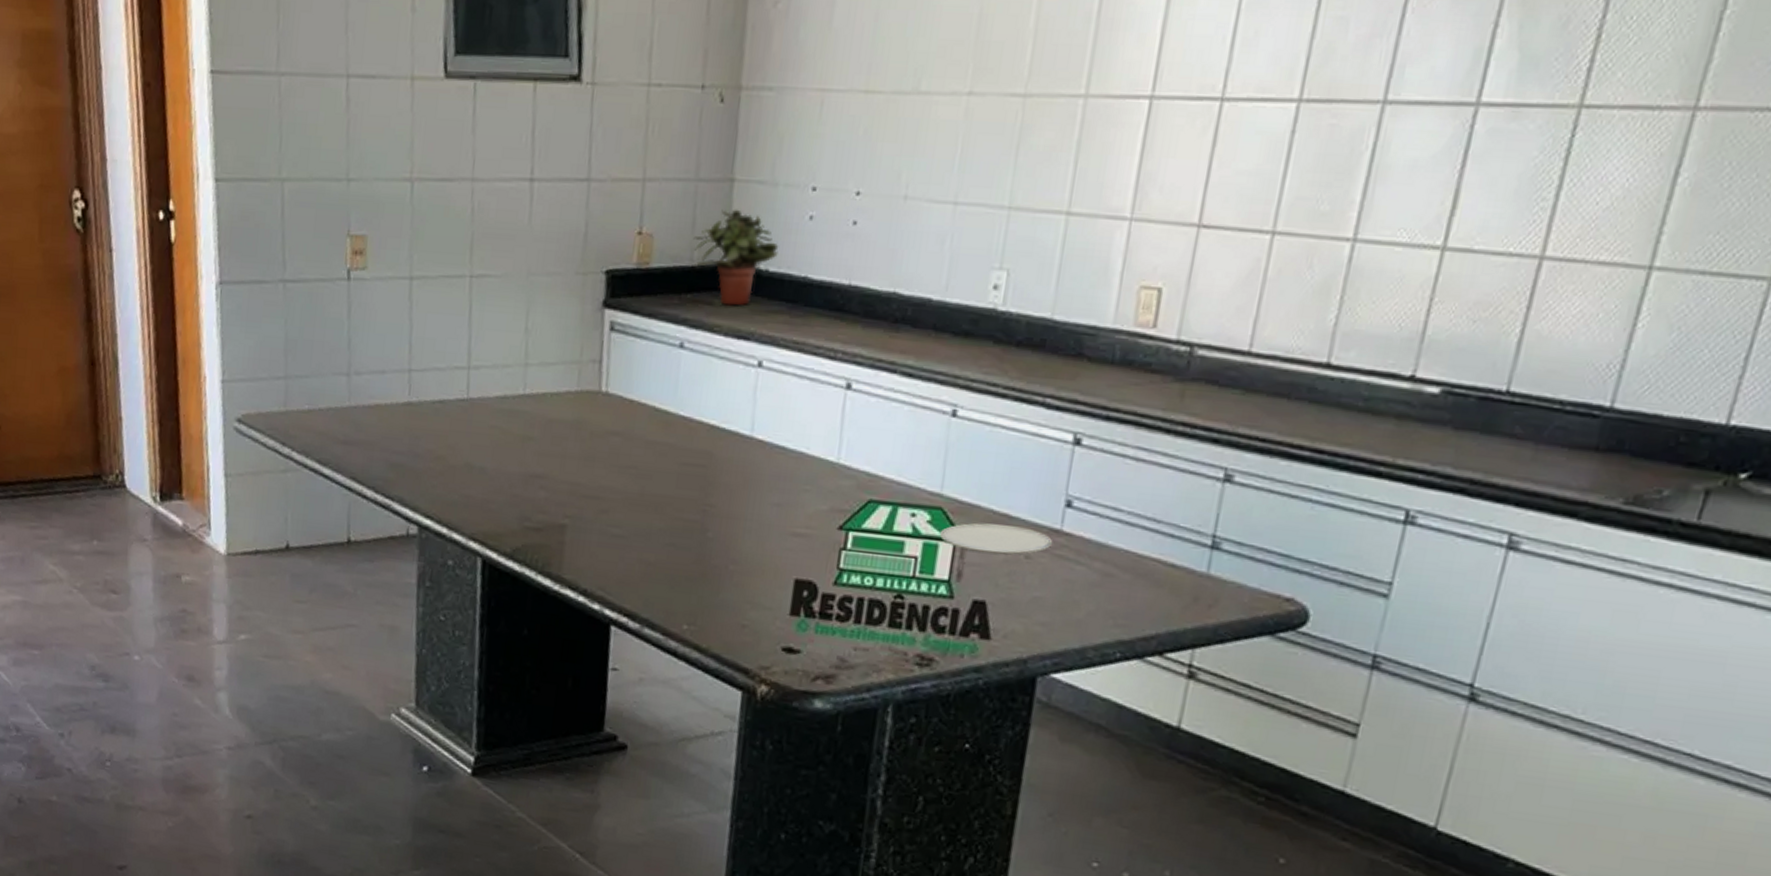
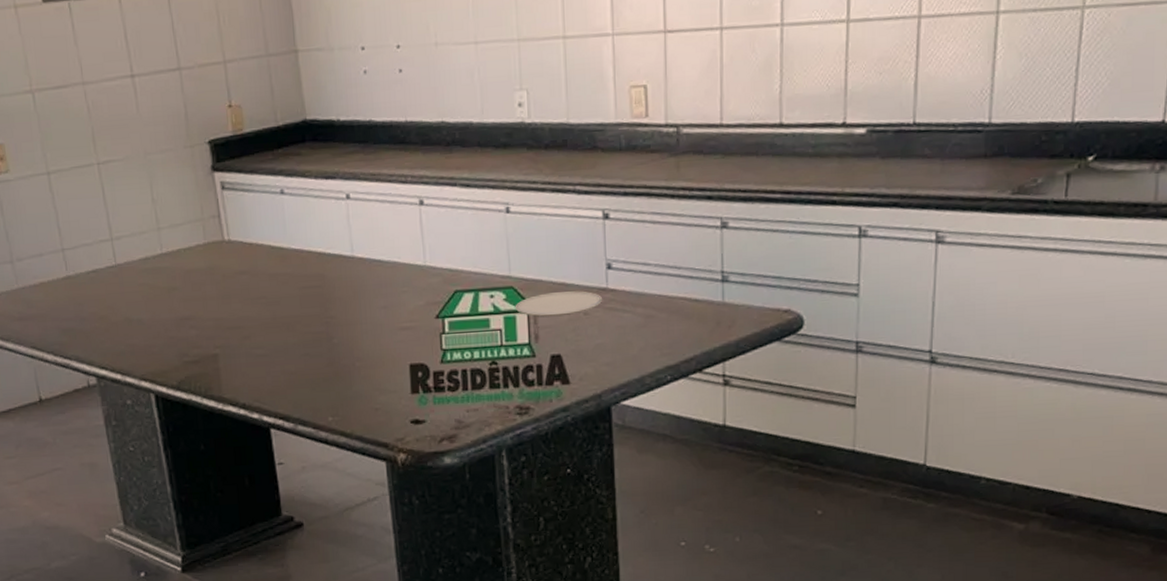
potted plant: present [693,209,779,306] -> none [274,74,345,154]

